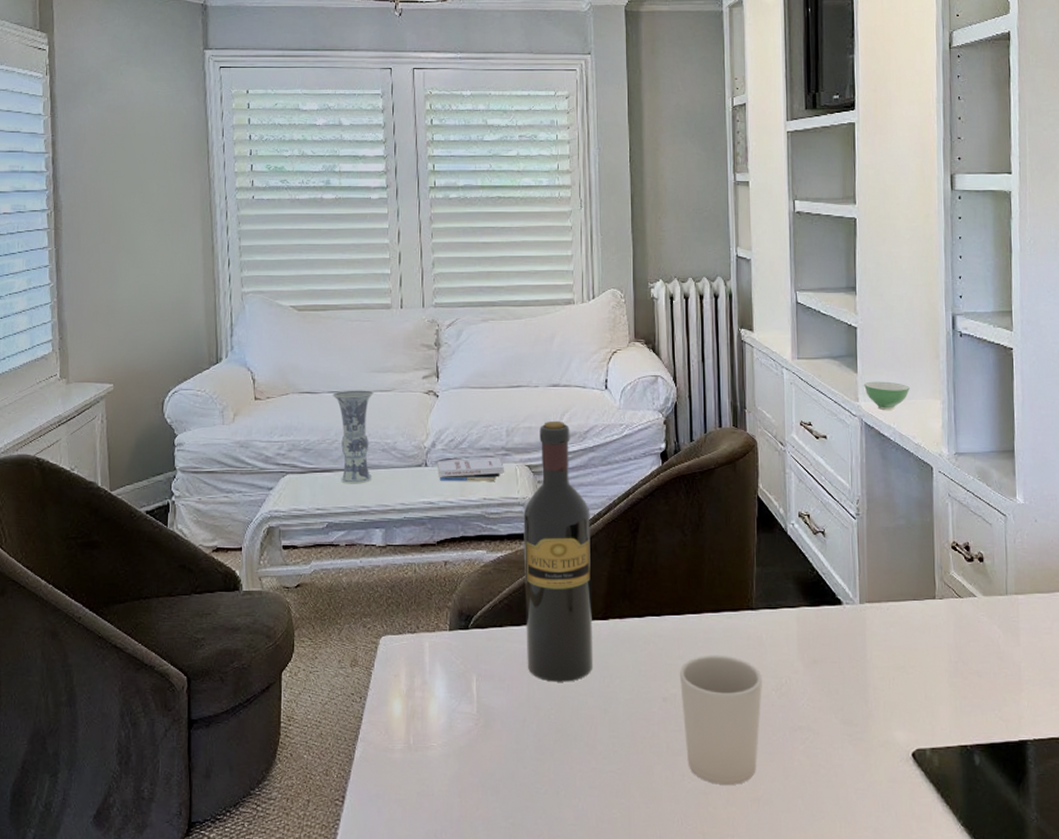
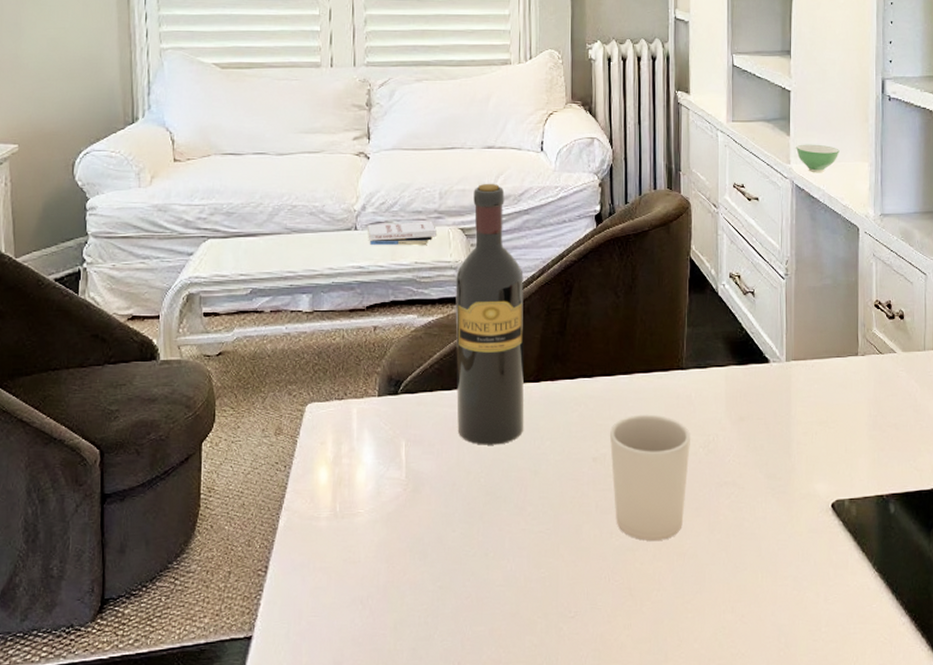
vase: present [332,390,374,484] -> none [257,151,302,249]

